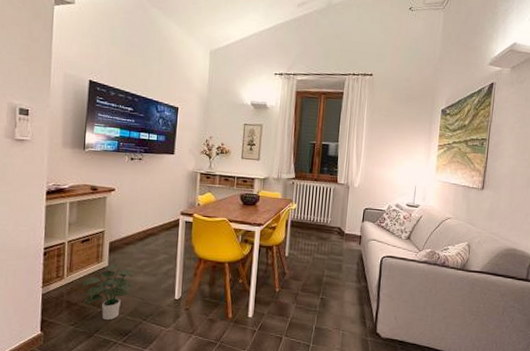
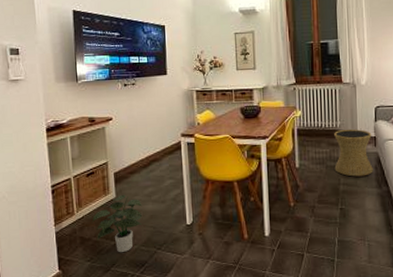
side table: none [320,226,358,271] -> present [334,129,373,177]

